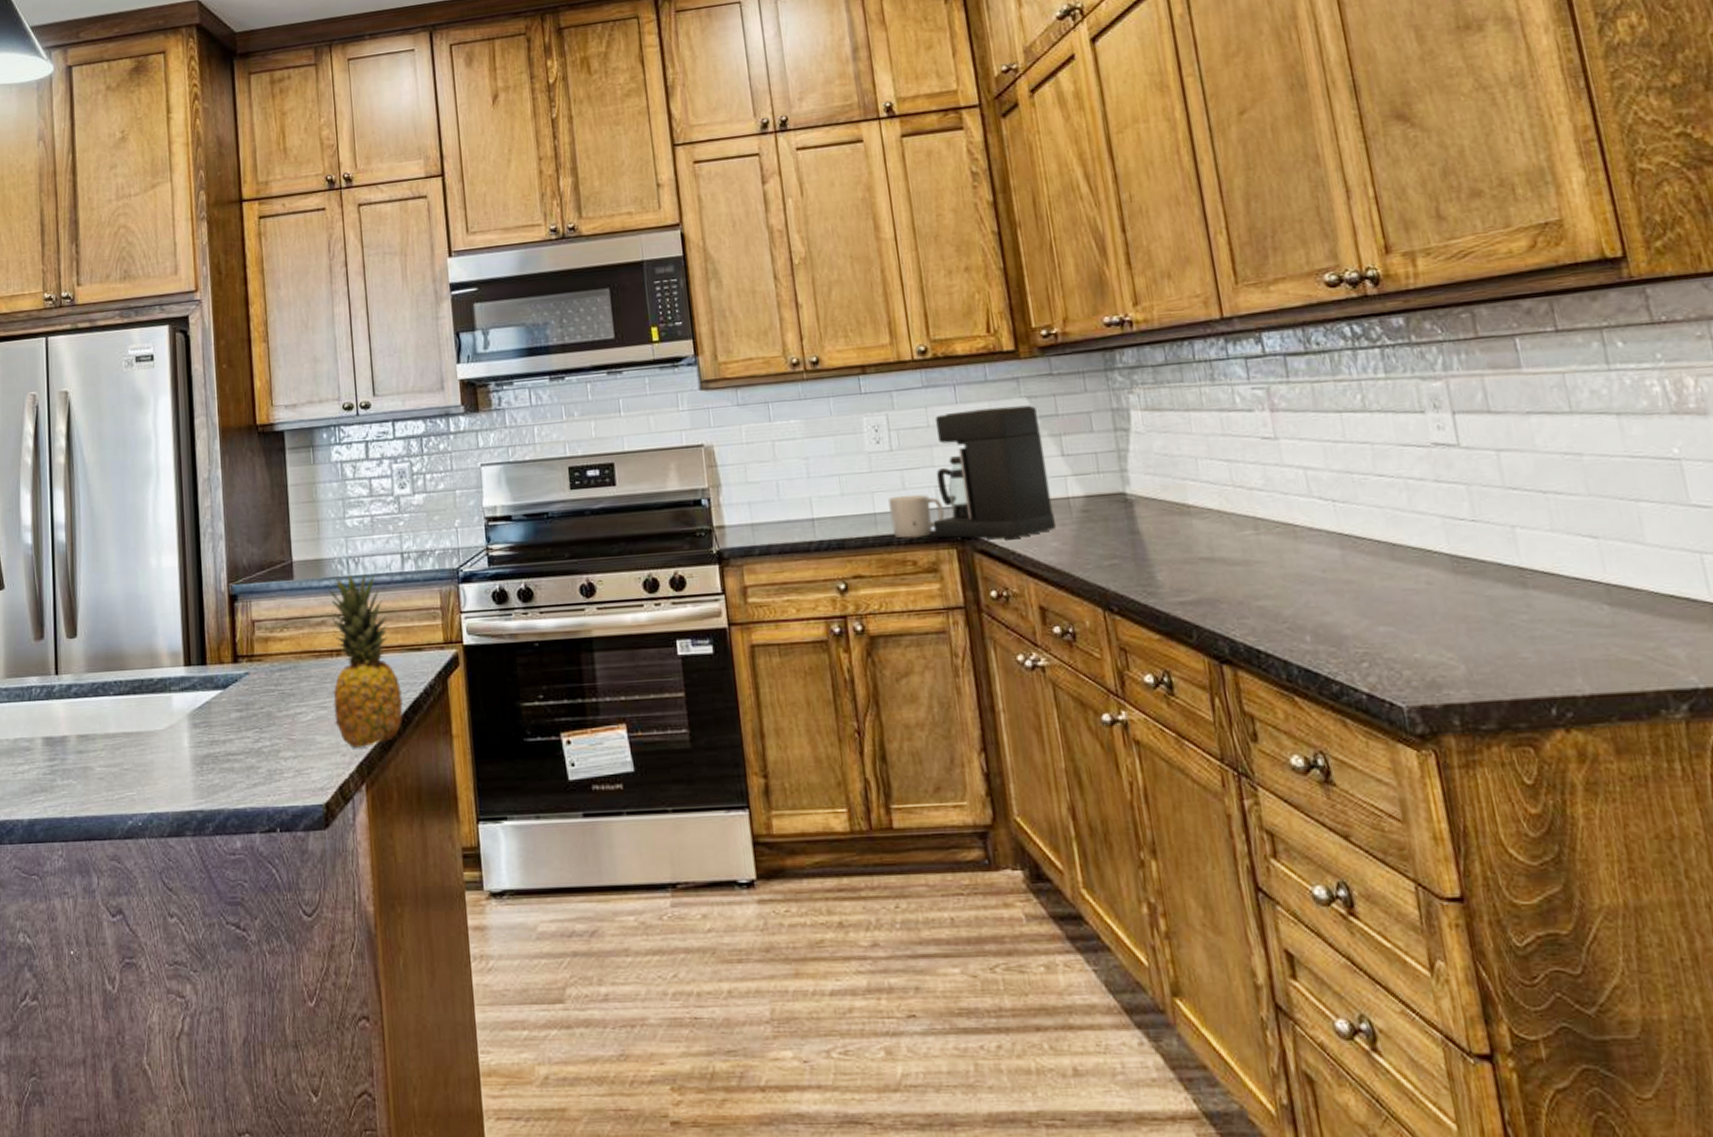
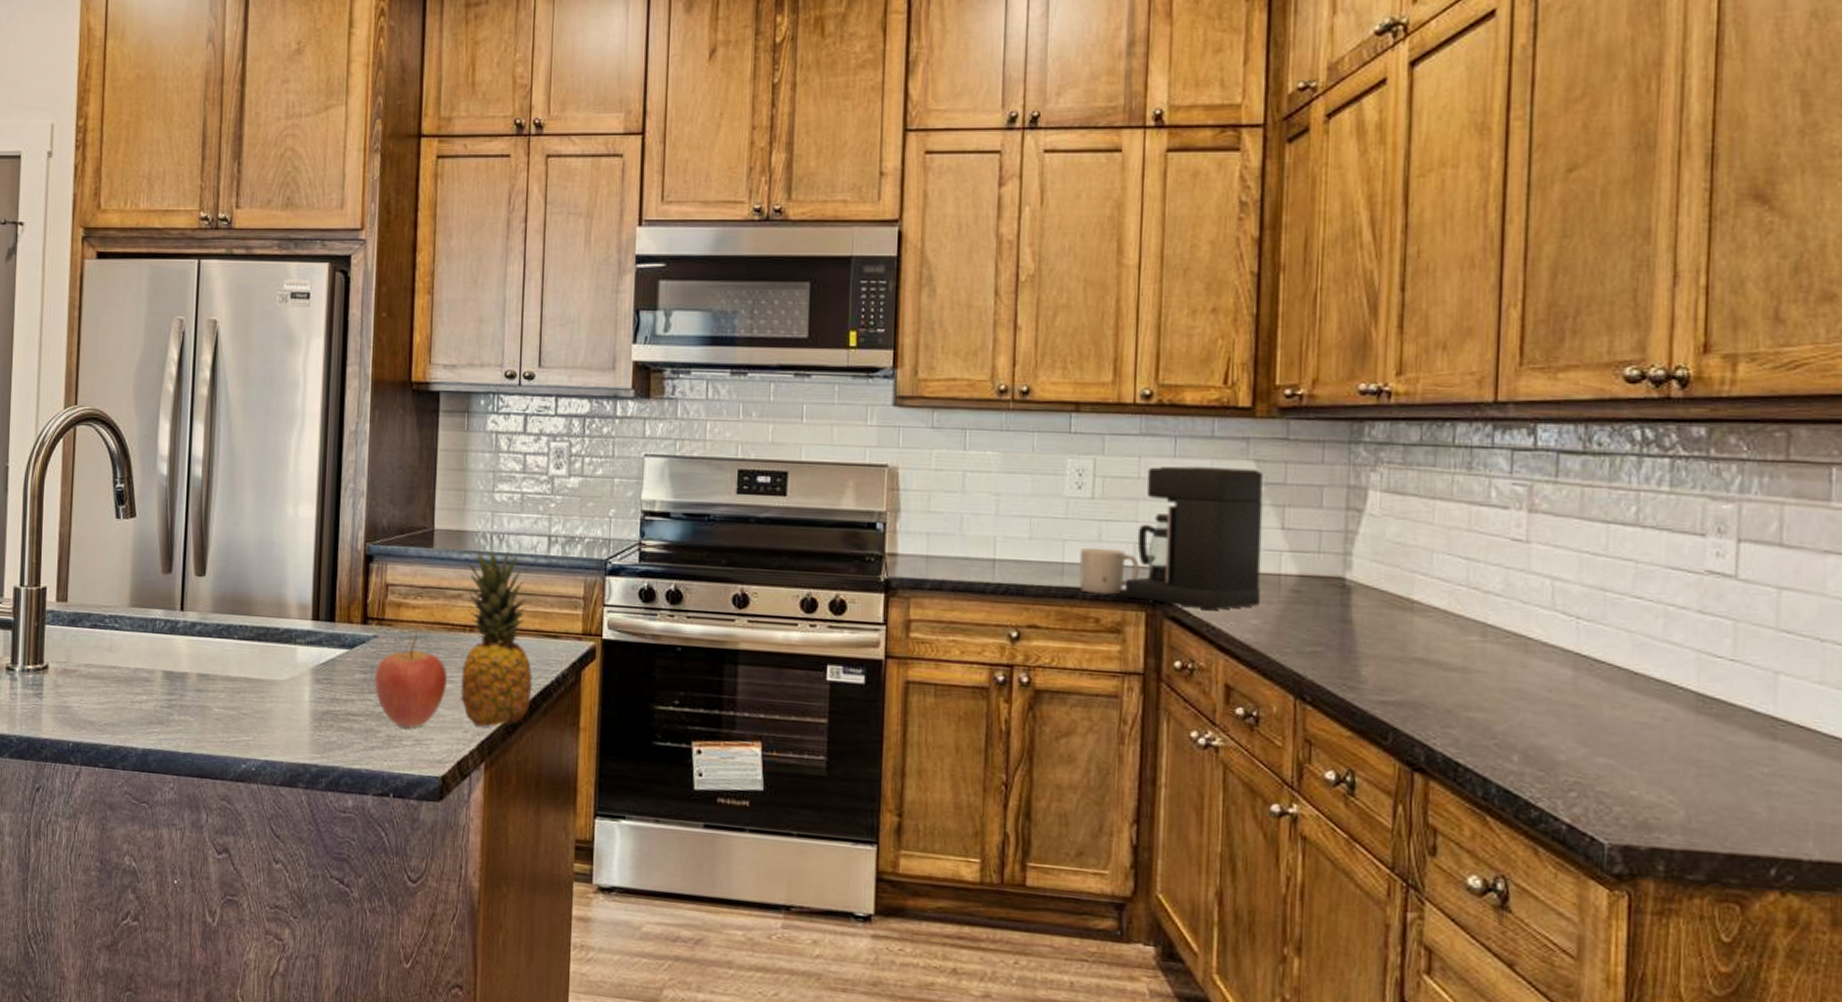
fruit: none [250,665,321,760] -> present [374,634,447,728]

